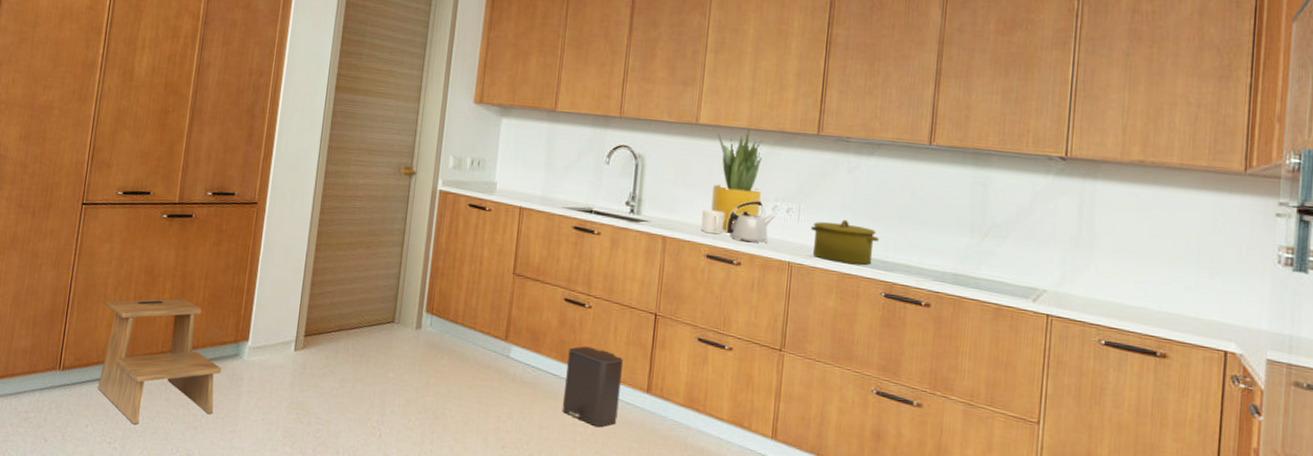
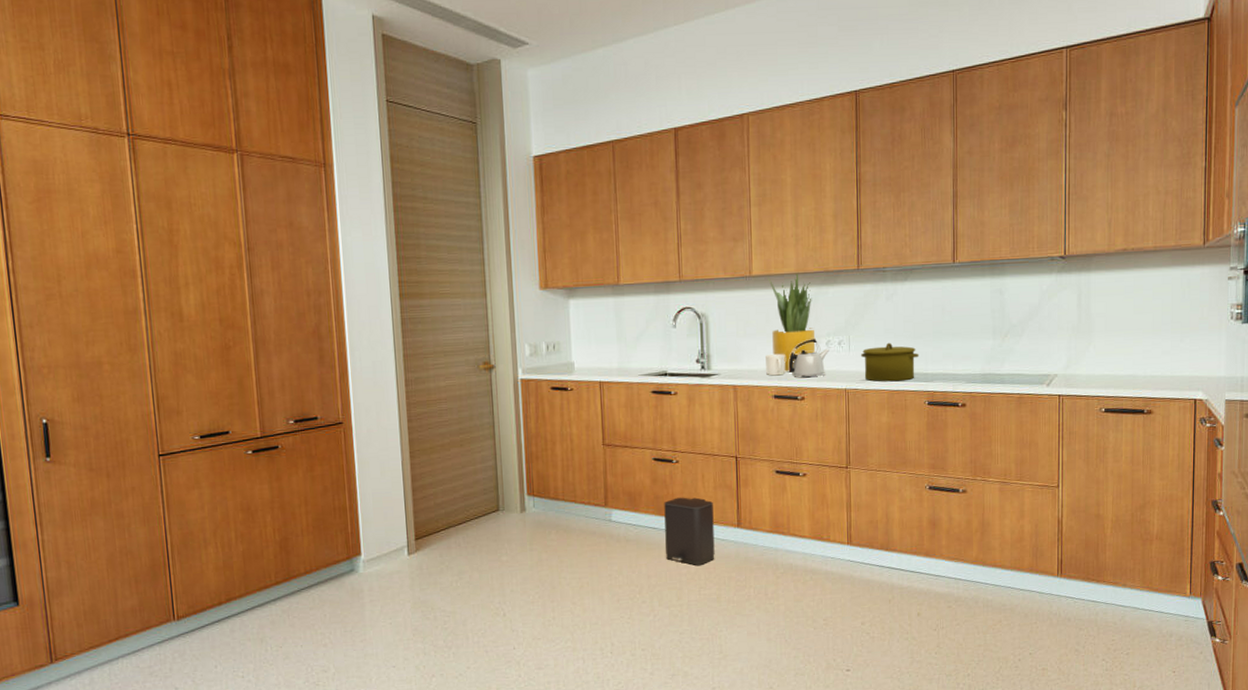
step stool: present [97,297,221,425] -> none [208,528,340,655]

